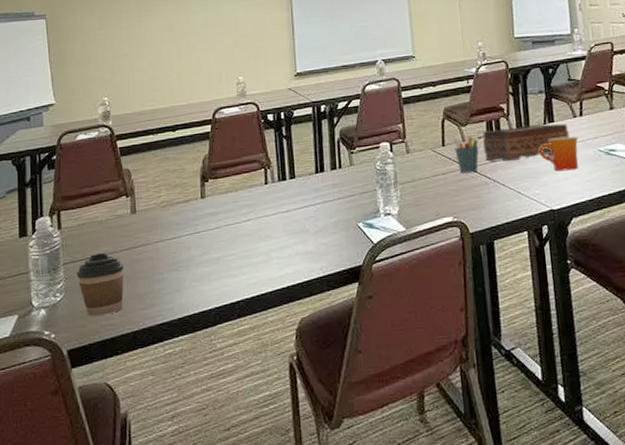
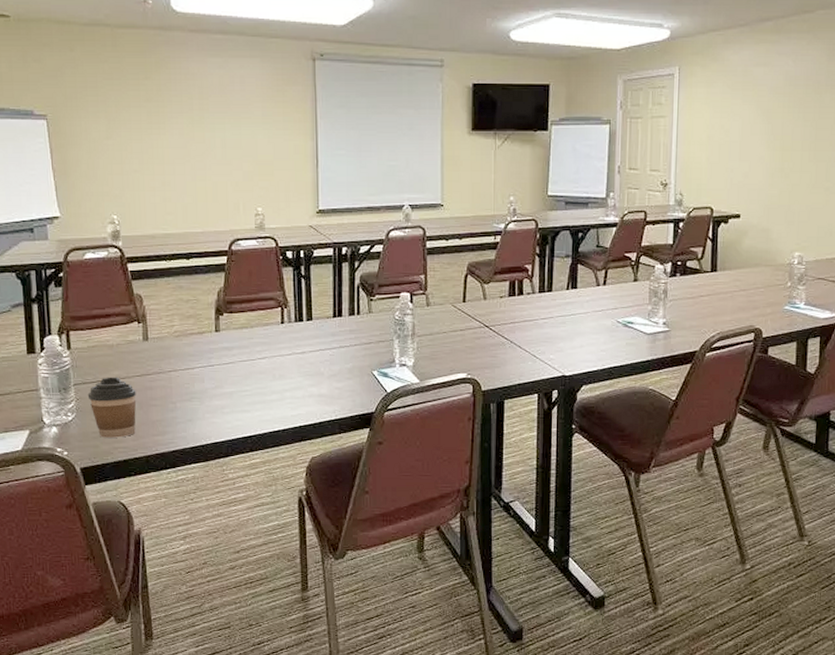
pen holder: present [452,135,479,173] -> none [474,292,499,332]
tissue box: present [483,123,569,162] -> none [504,290,590,325]
mug: present [539,136,579,172] -> none [558,304,599,339]

